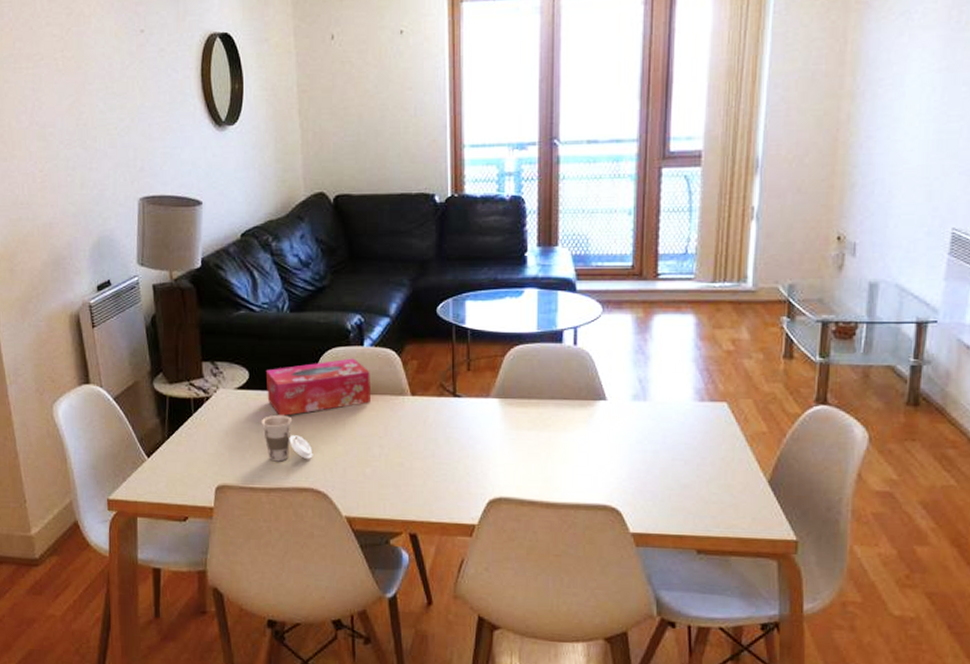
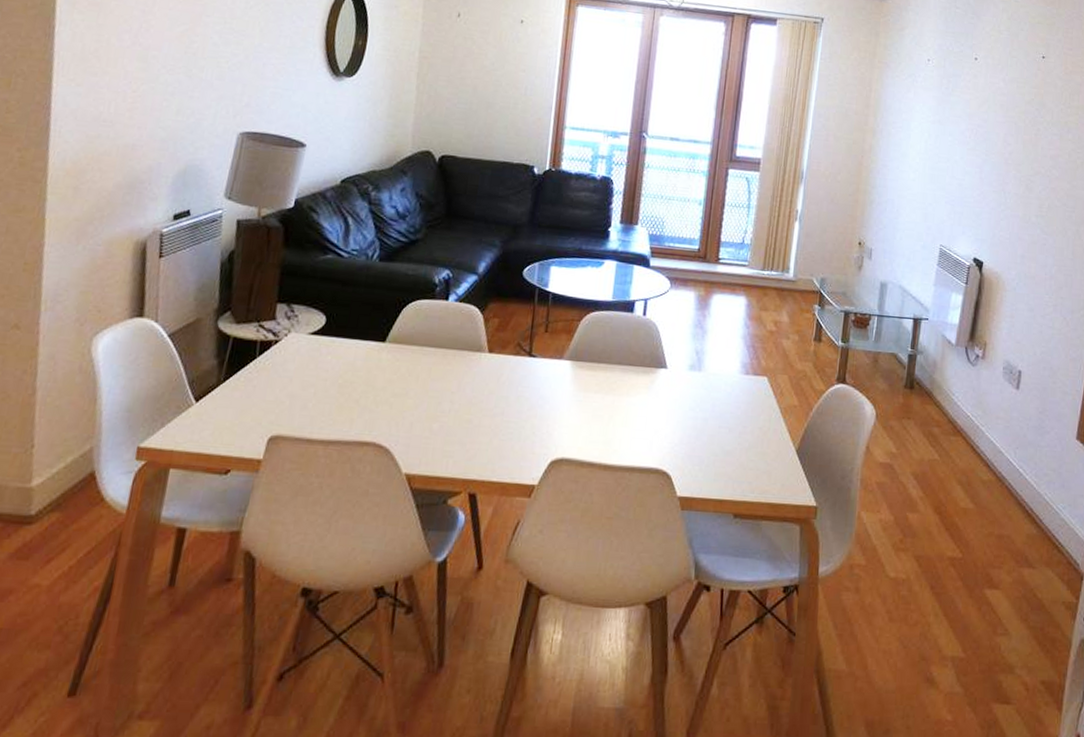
cup: present [261,414,313,462] -> none [330,363,381,413]
tissue box: present [265,358,370,416] -> none [341,311,452,366]

